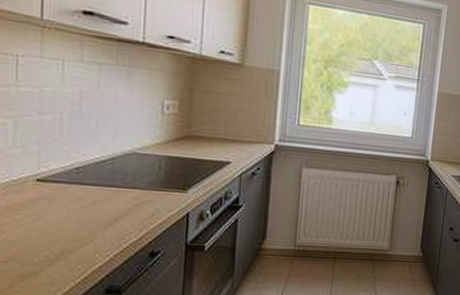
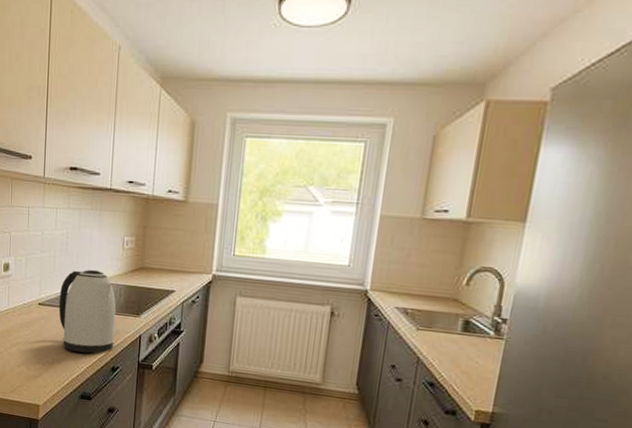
kettle: none [69,136,155,238] -> present [58,269,116,354]

